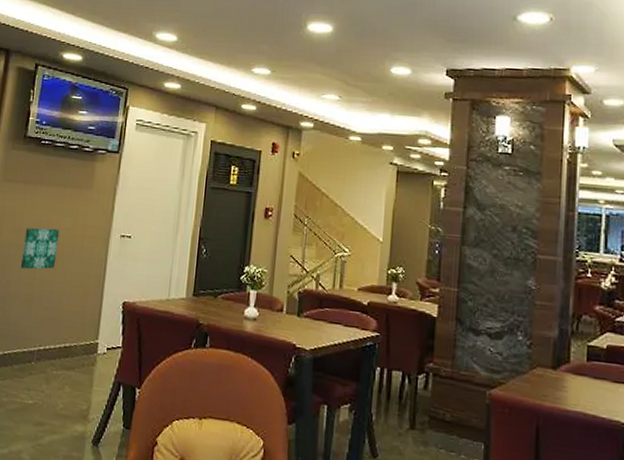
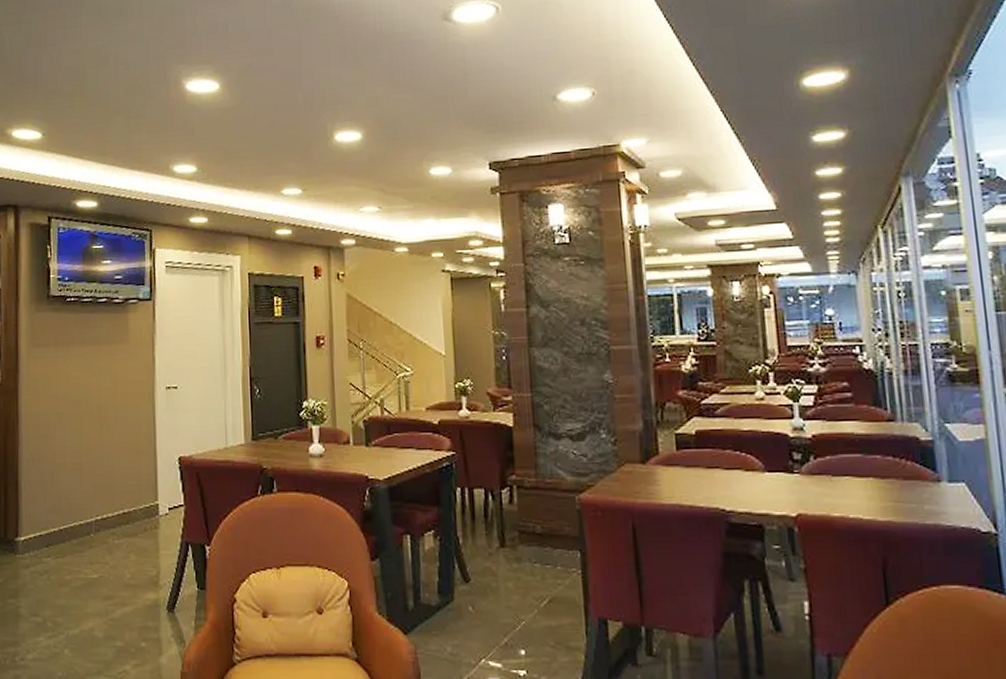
wall art: present [20,228,60,269] -> none [63,390,101,437]

